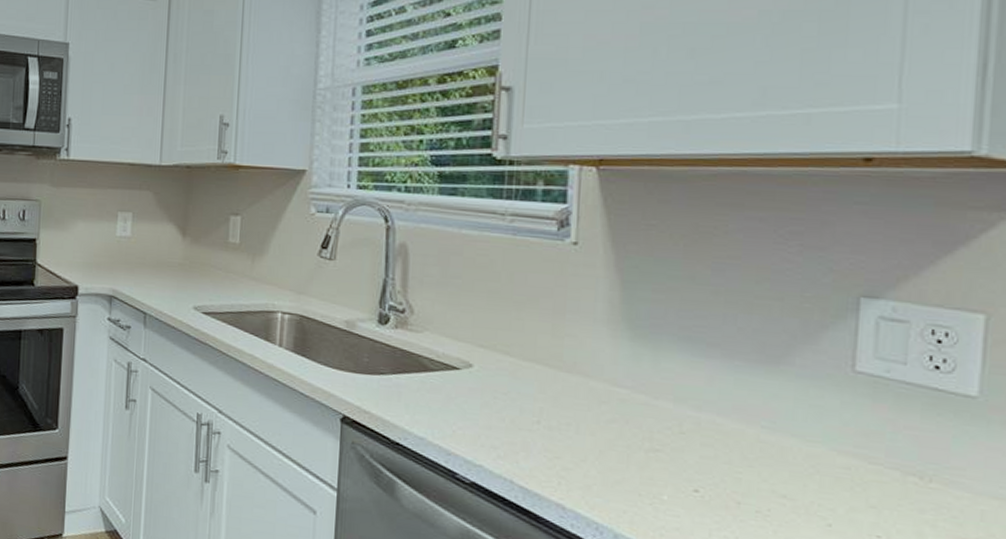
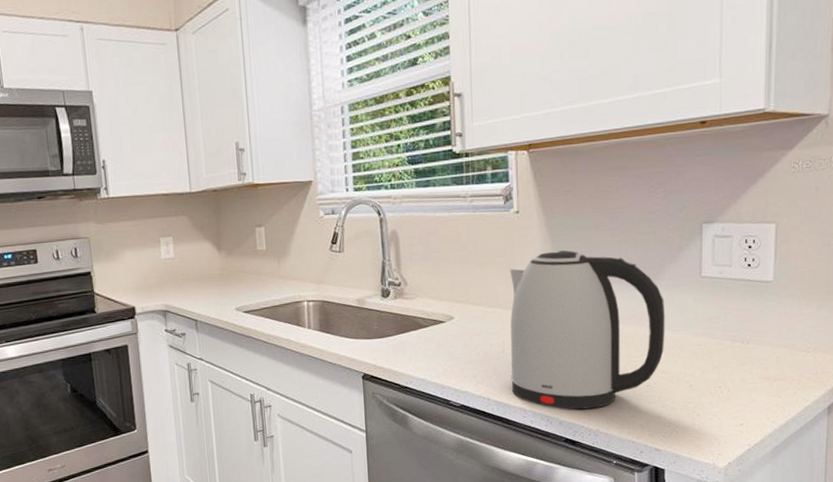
kettle: none [546,301,792,527] -> present [509,249,665,410]

